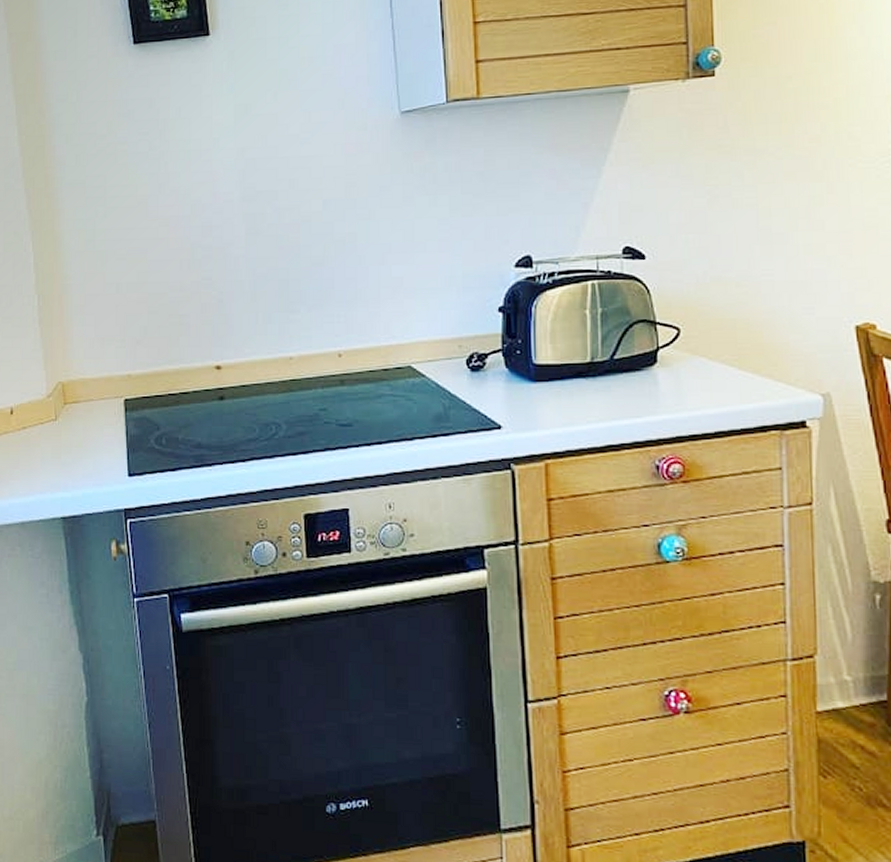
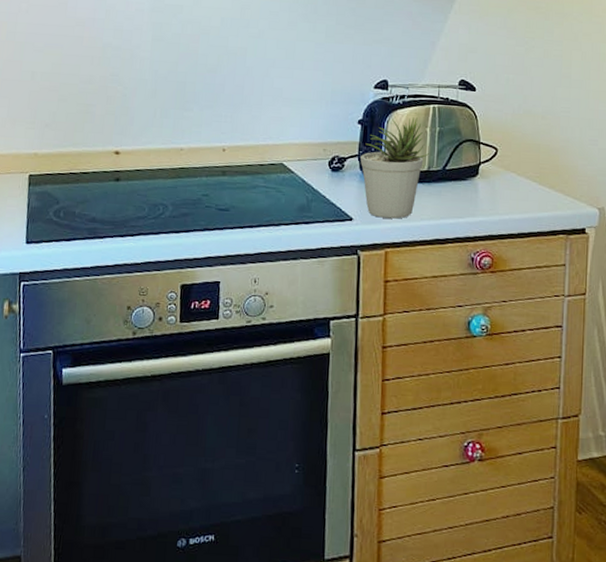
potted plant: none [505,298,591,423] -> present [360,117,429,219]

